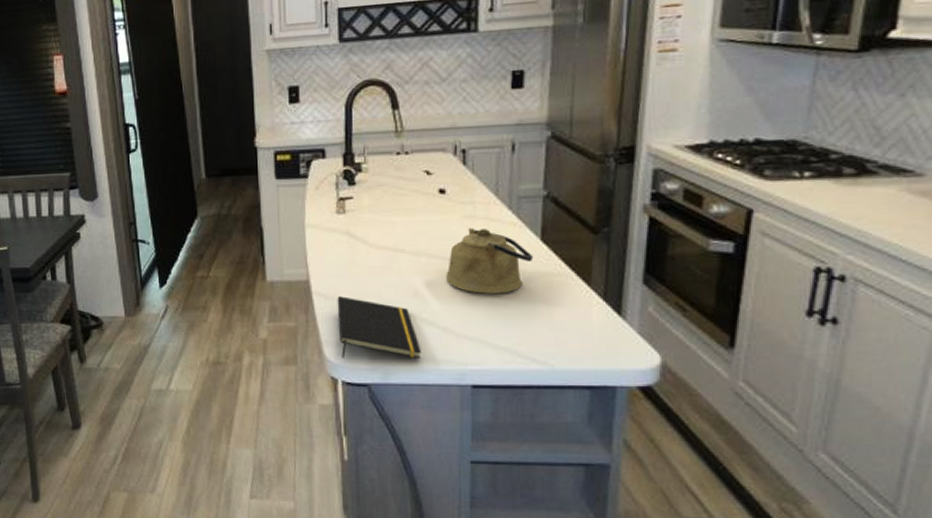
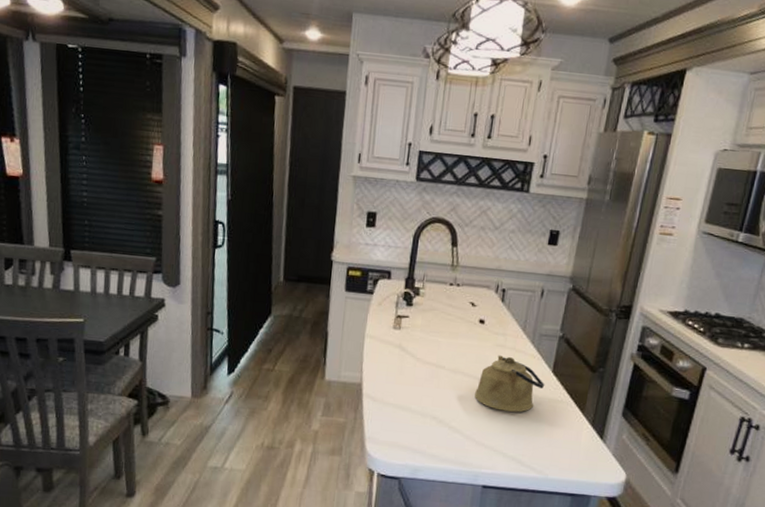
notepad: present [337,296,421,358] -> none [380,400,447,460]

